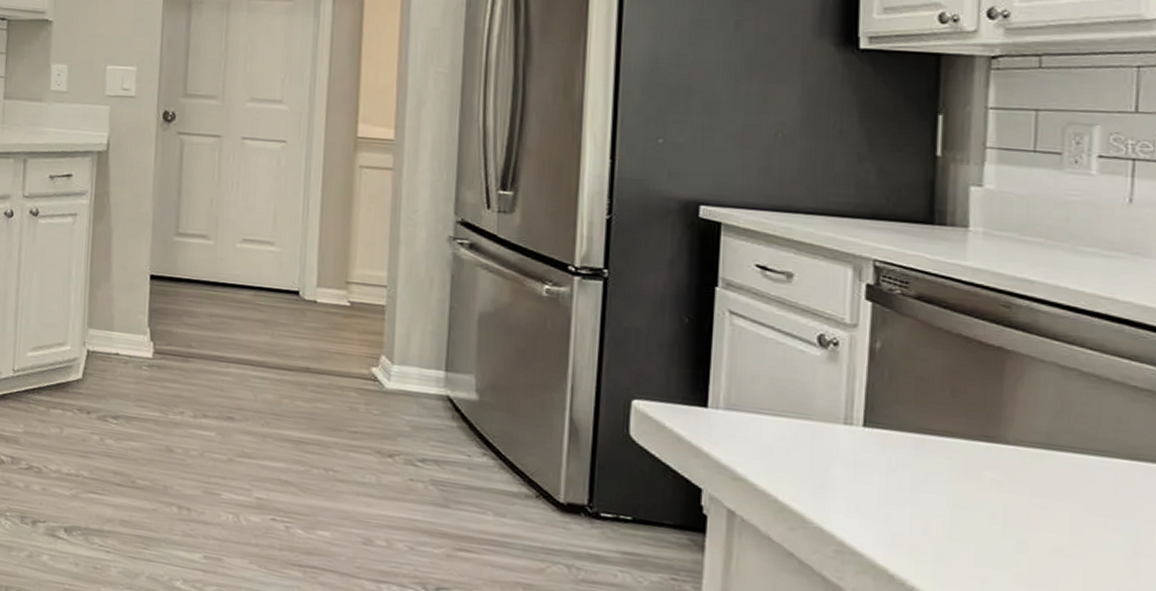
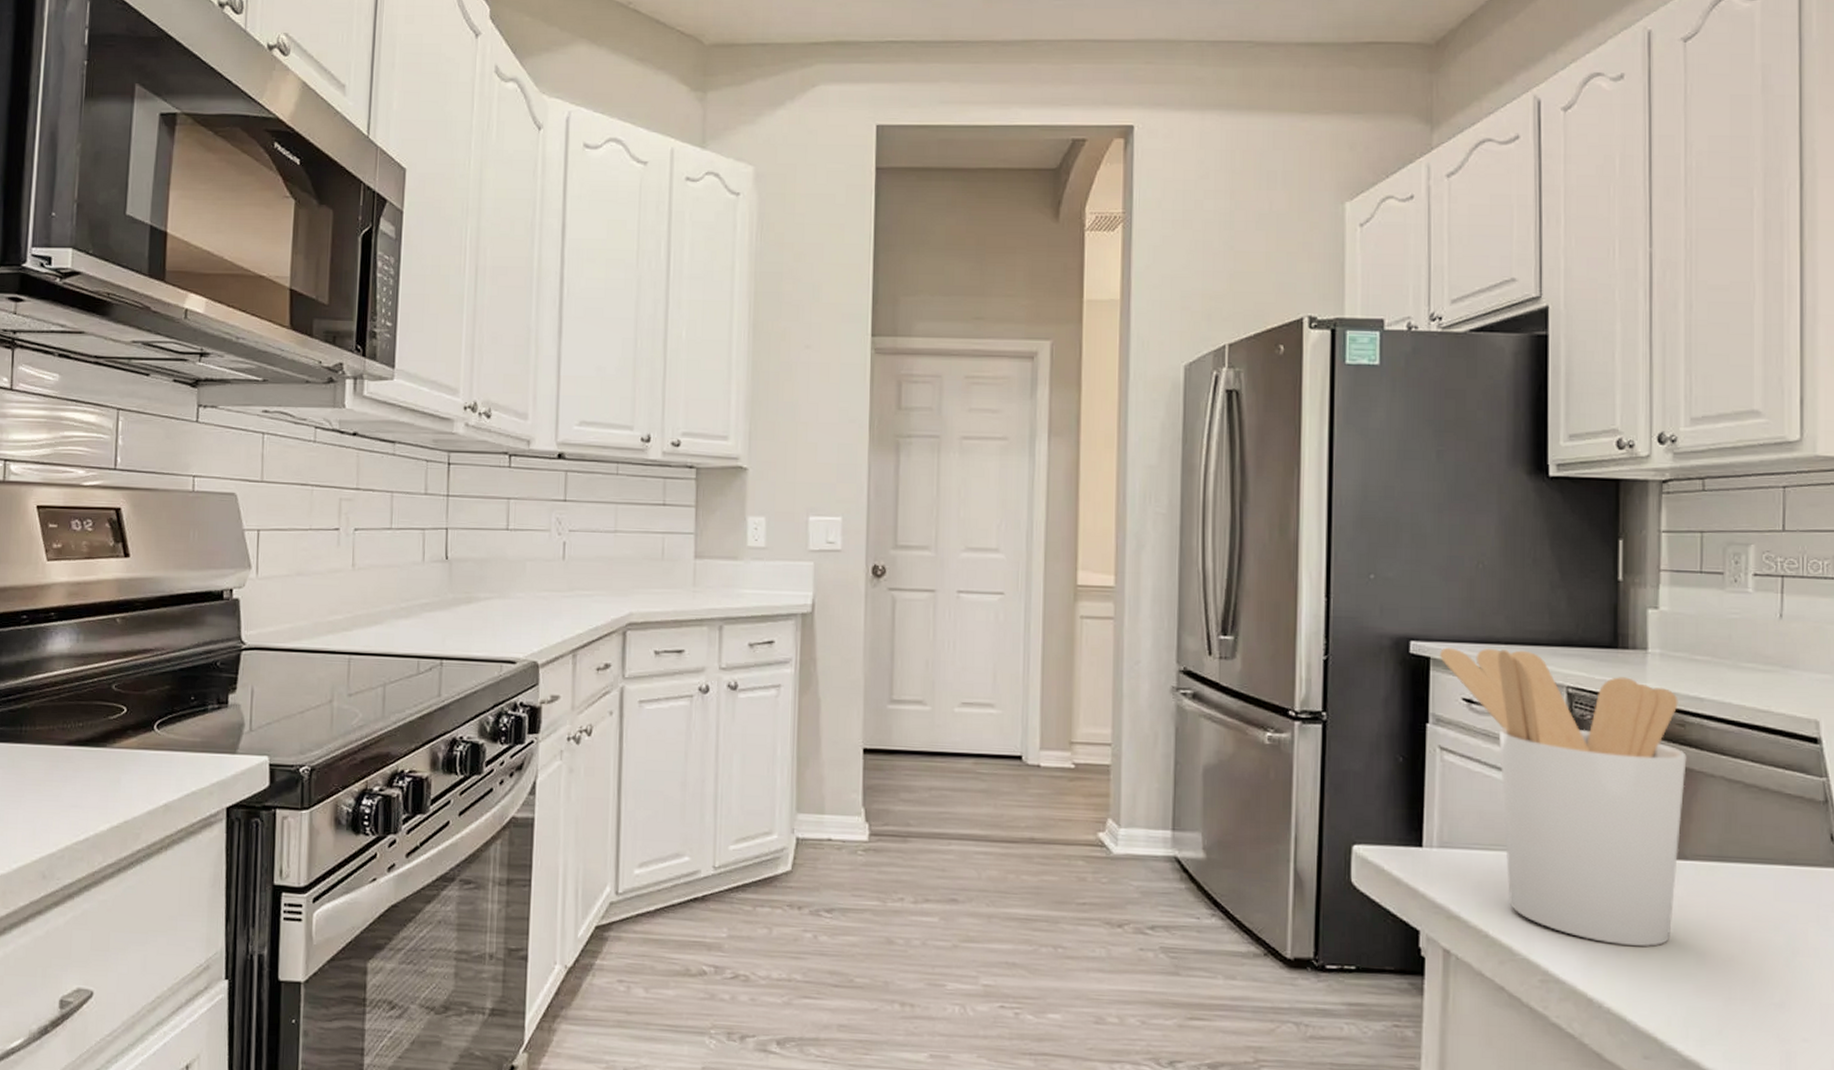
utensil holder: none [732,214,1012,530] -> present [1440,647,1687,947]

